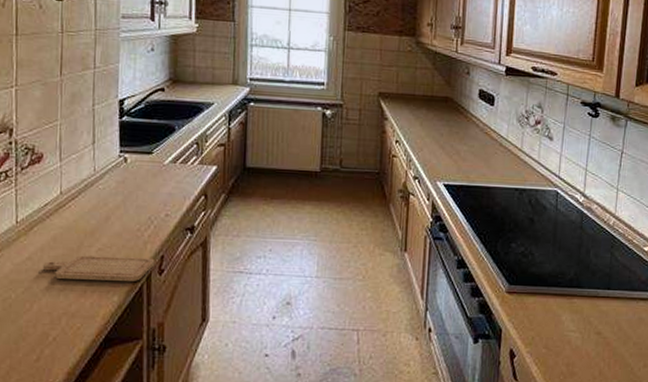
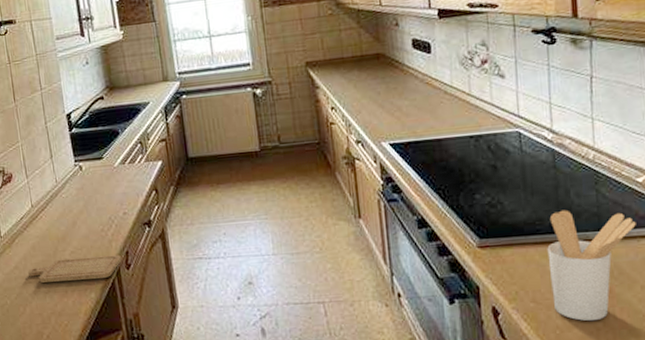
utensil holder: none [562,267,638,369] -> present [547,210,636,321]

